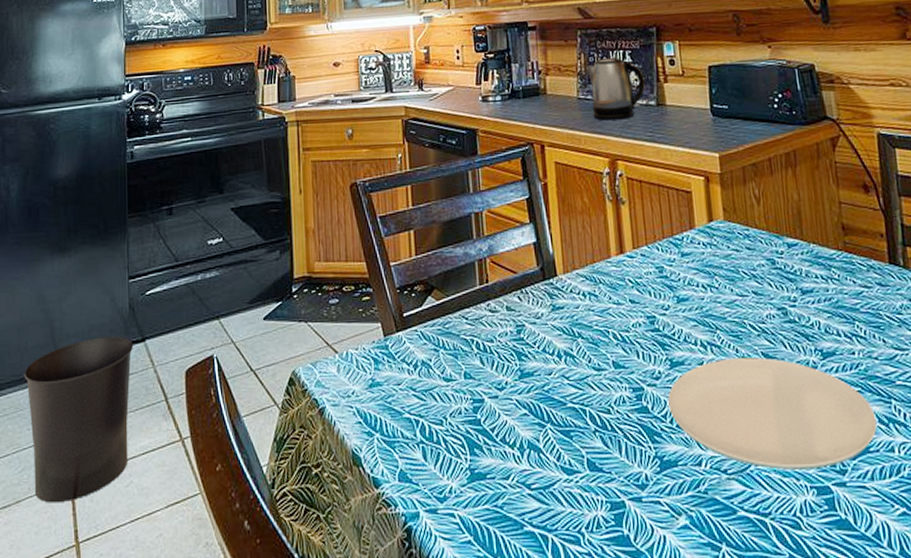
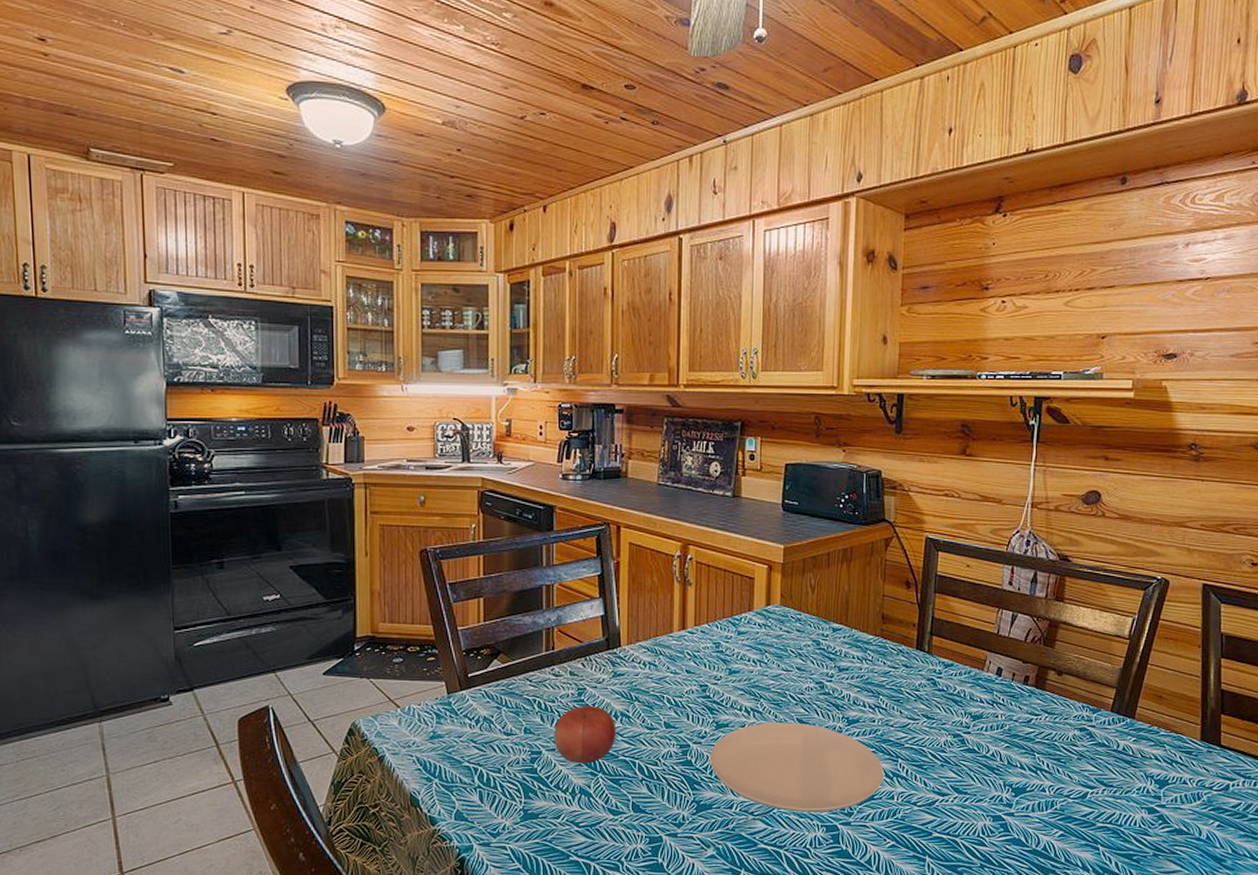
waste bin: present [24,336,133,503] -> none [55,685,180,838]
fruit: none [495,344,562,413] -> present [554,705,617,764]
kettle: present [587,57,645,121] -> none [670,447,724,507]

